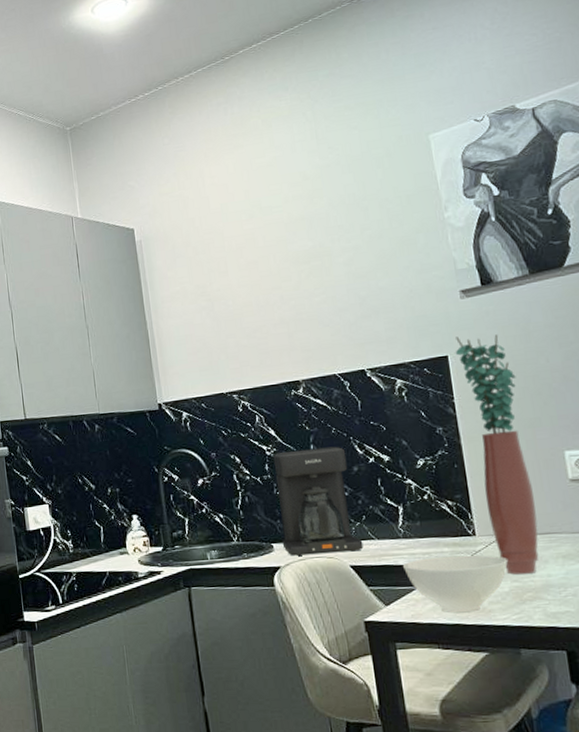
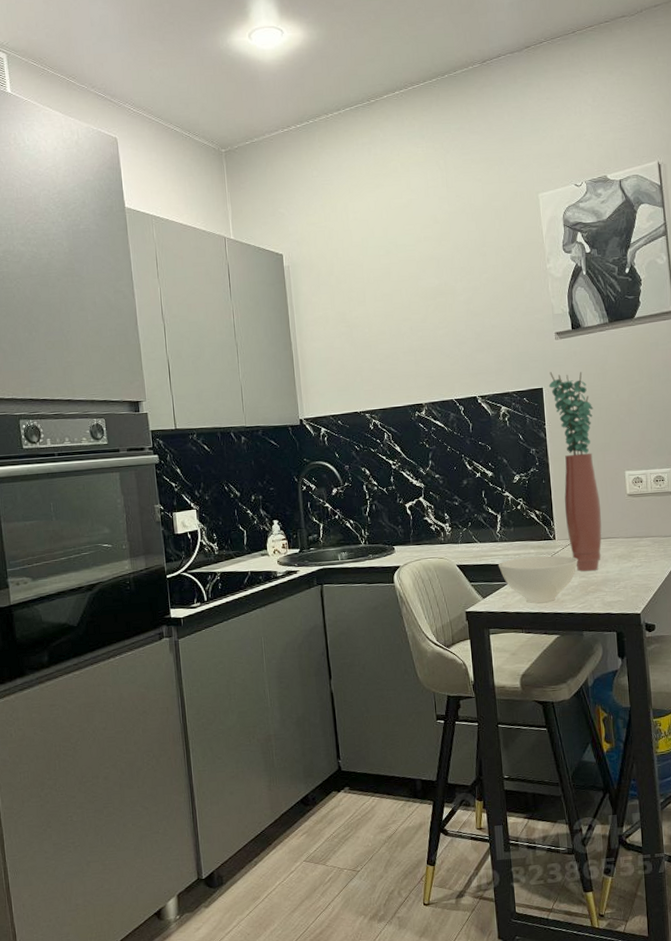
coffee maker: present [273,446,364,556] -> none [397,462,468,557]

